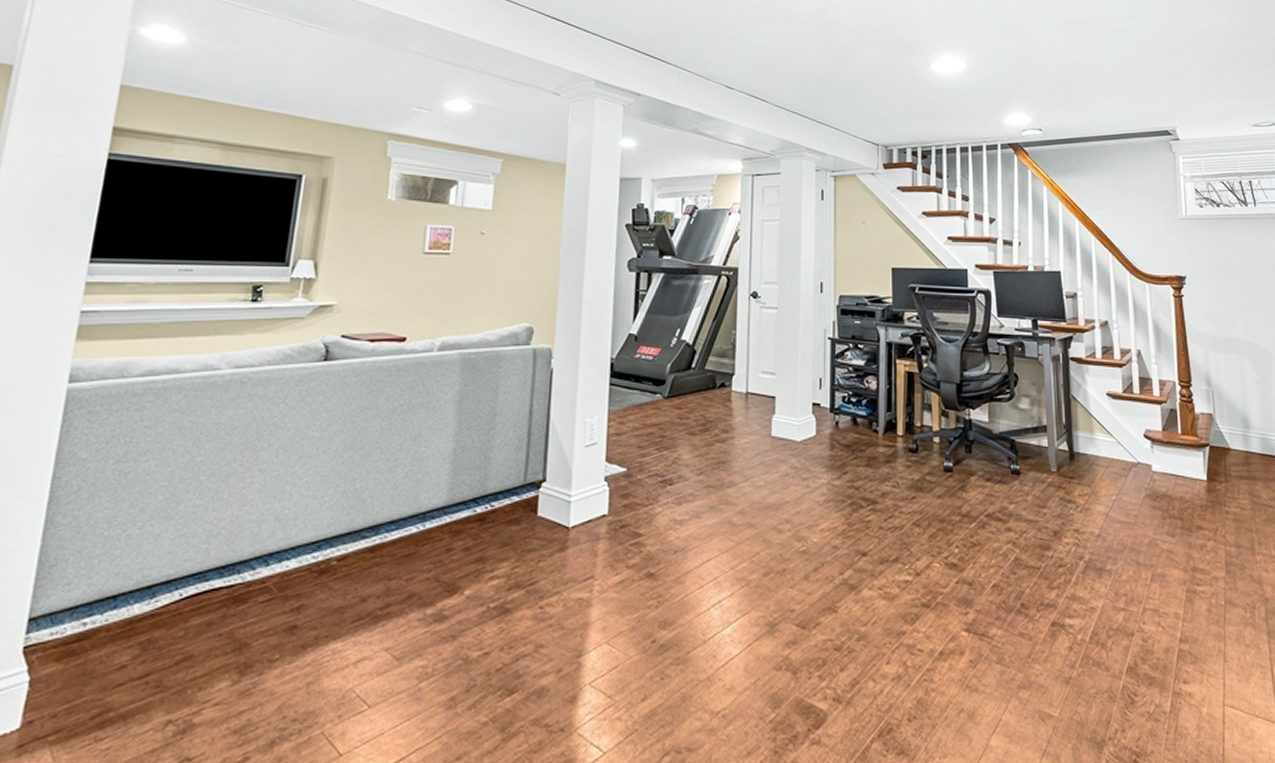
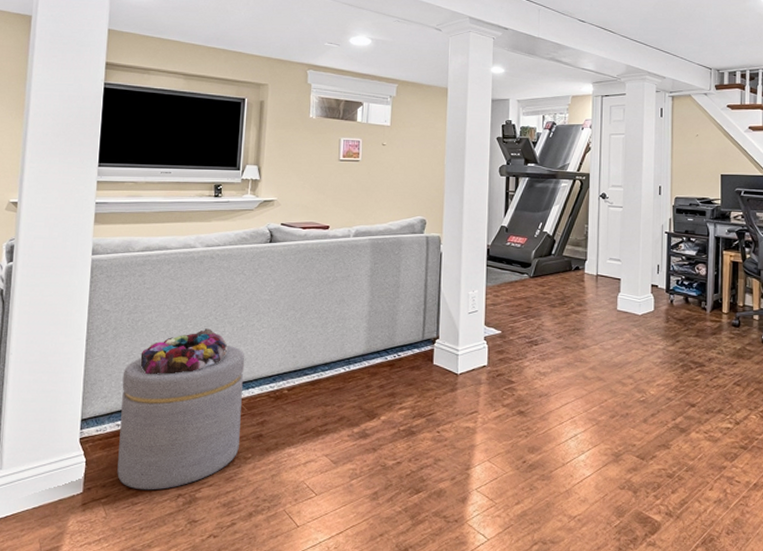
ottoman: none [76,502,280,719] -> present [117,346,245,490]
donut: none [125,479,256,547] -> present [140,328,228,374]

